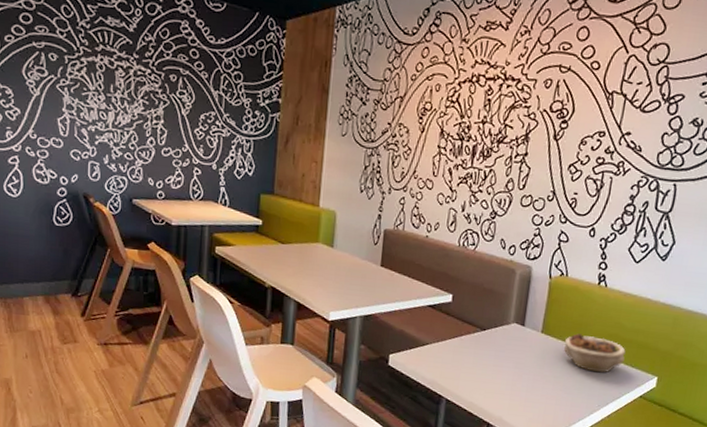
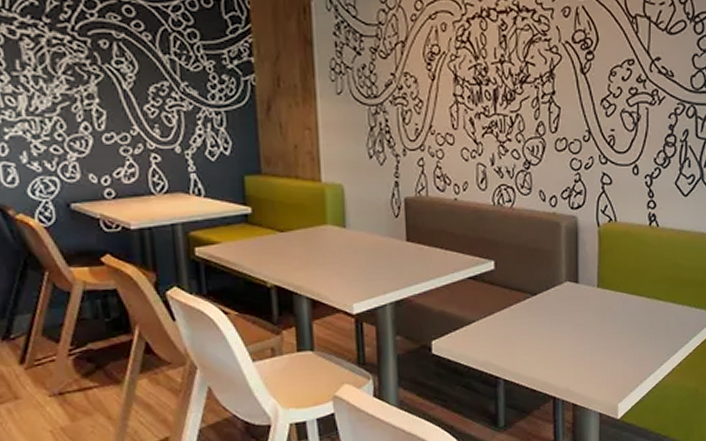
succulent planter: present [563,334,626,373] -> none [623,282,687,321]

